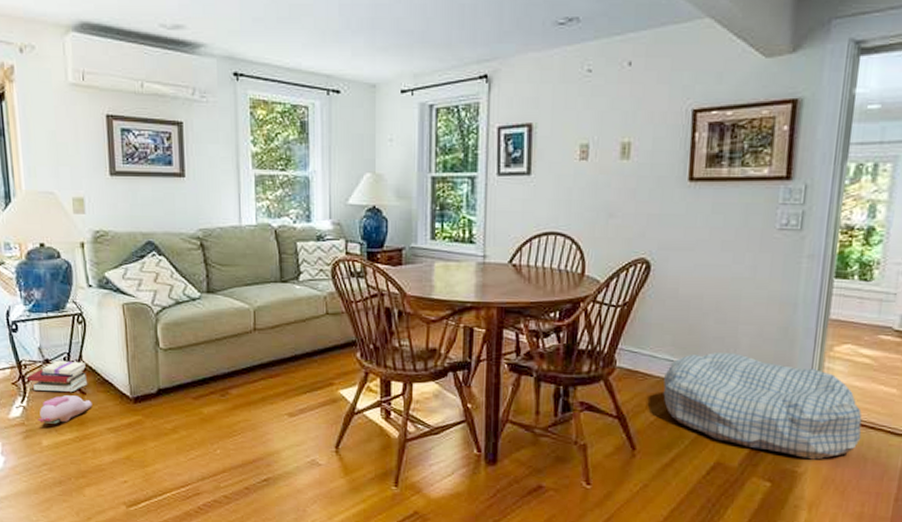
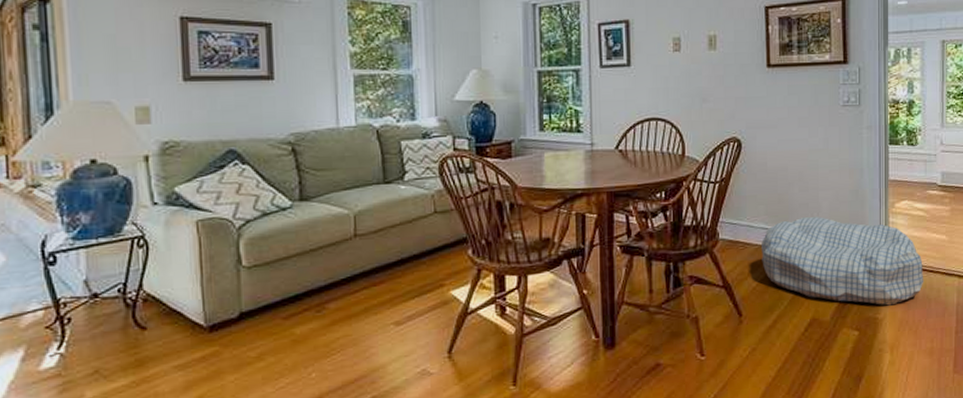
books: present [27,360,88,393] -> none [67,292,150,332]
toy: present [38,395,93,424] -> none [80,332,155,371]

